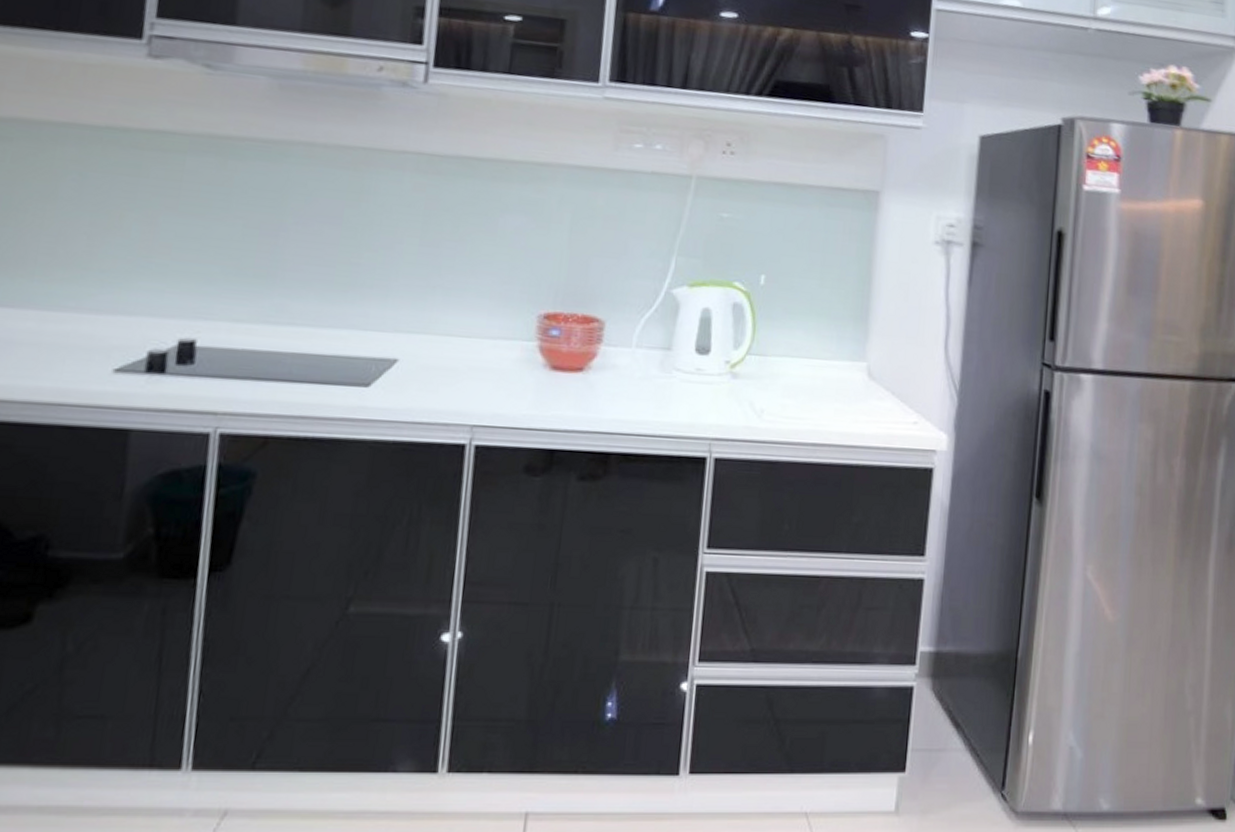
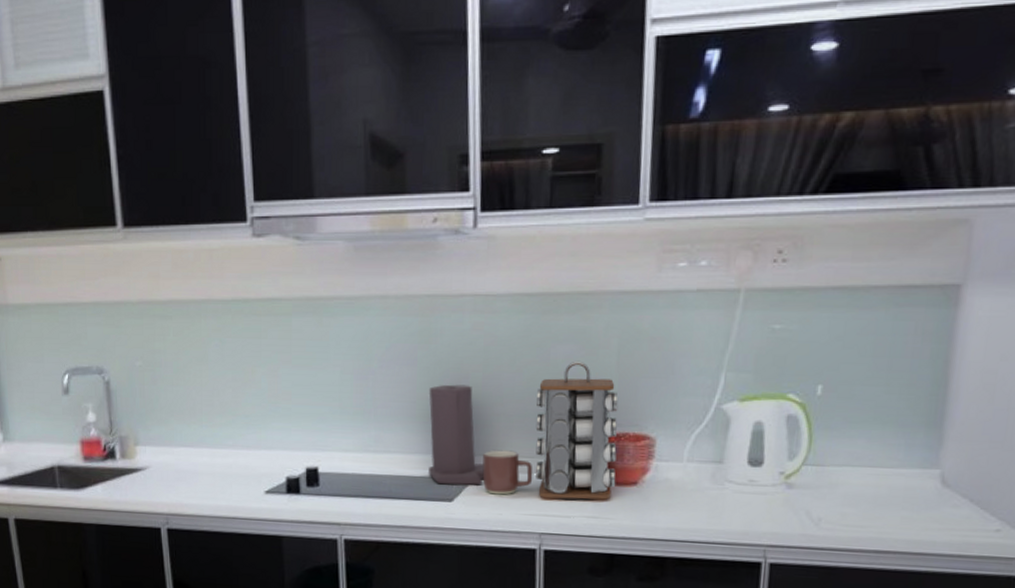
paper towel: none [343,249,412,369] -> present [428,384,485,486]
mug: none [409,326,469,380] -> present [482,450,533,495]
spice rack: none [472,233,568,388] -> present [535,360,619,501]

